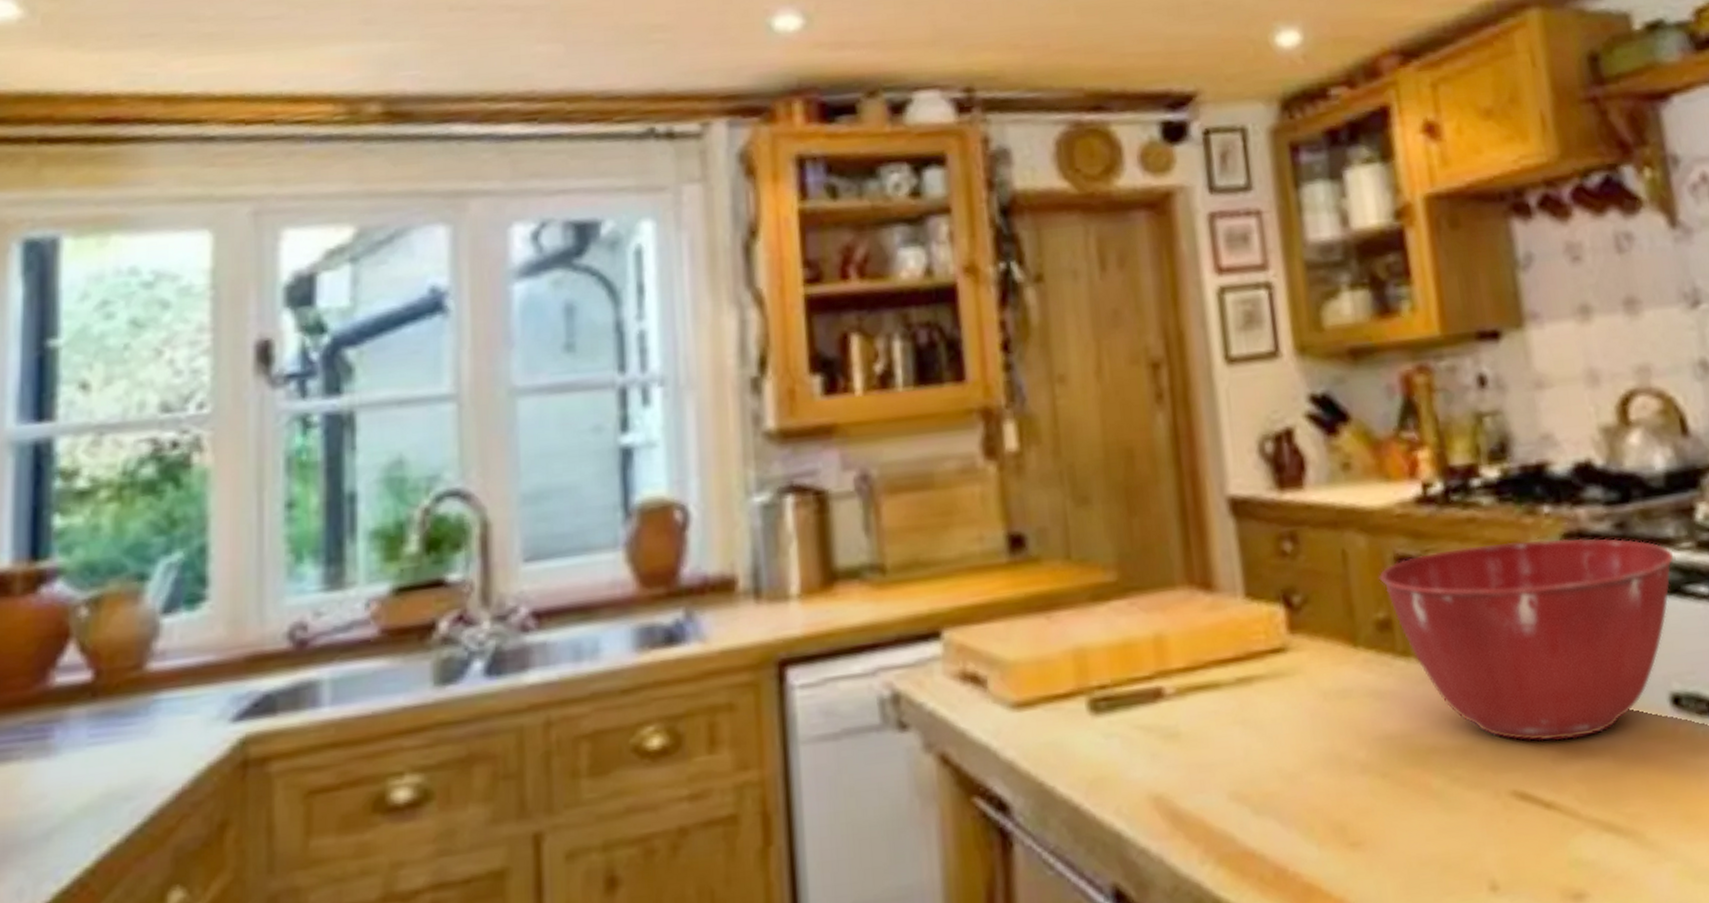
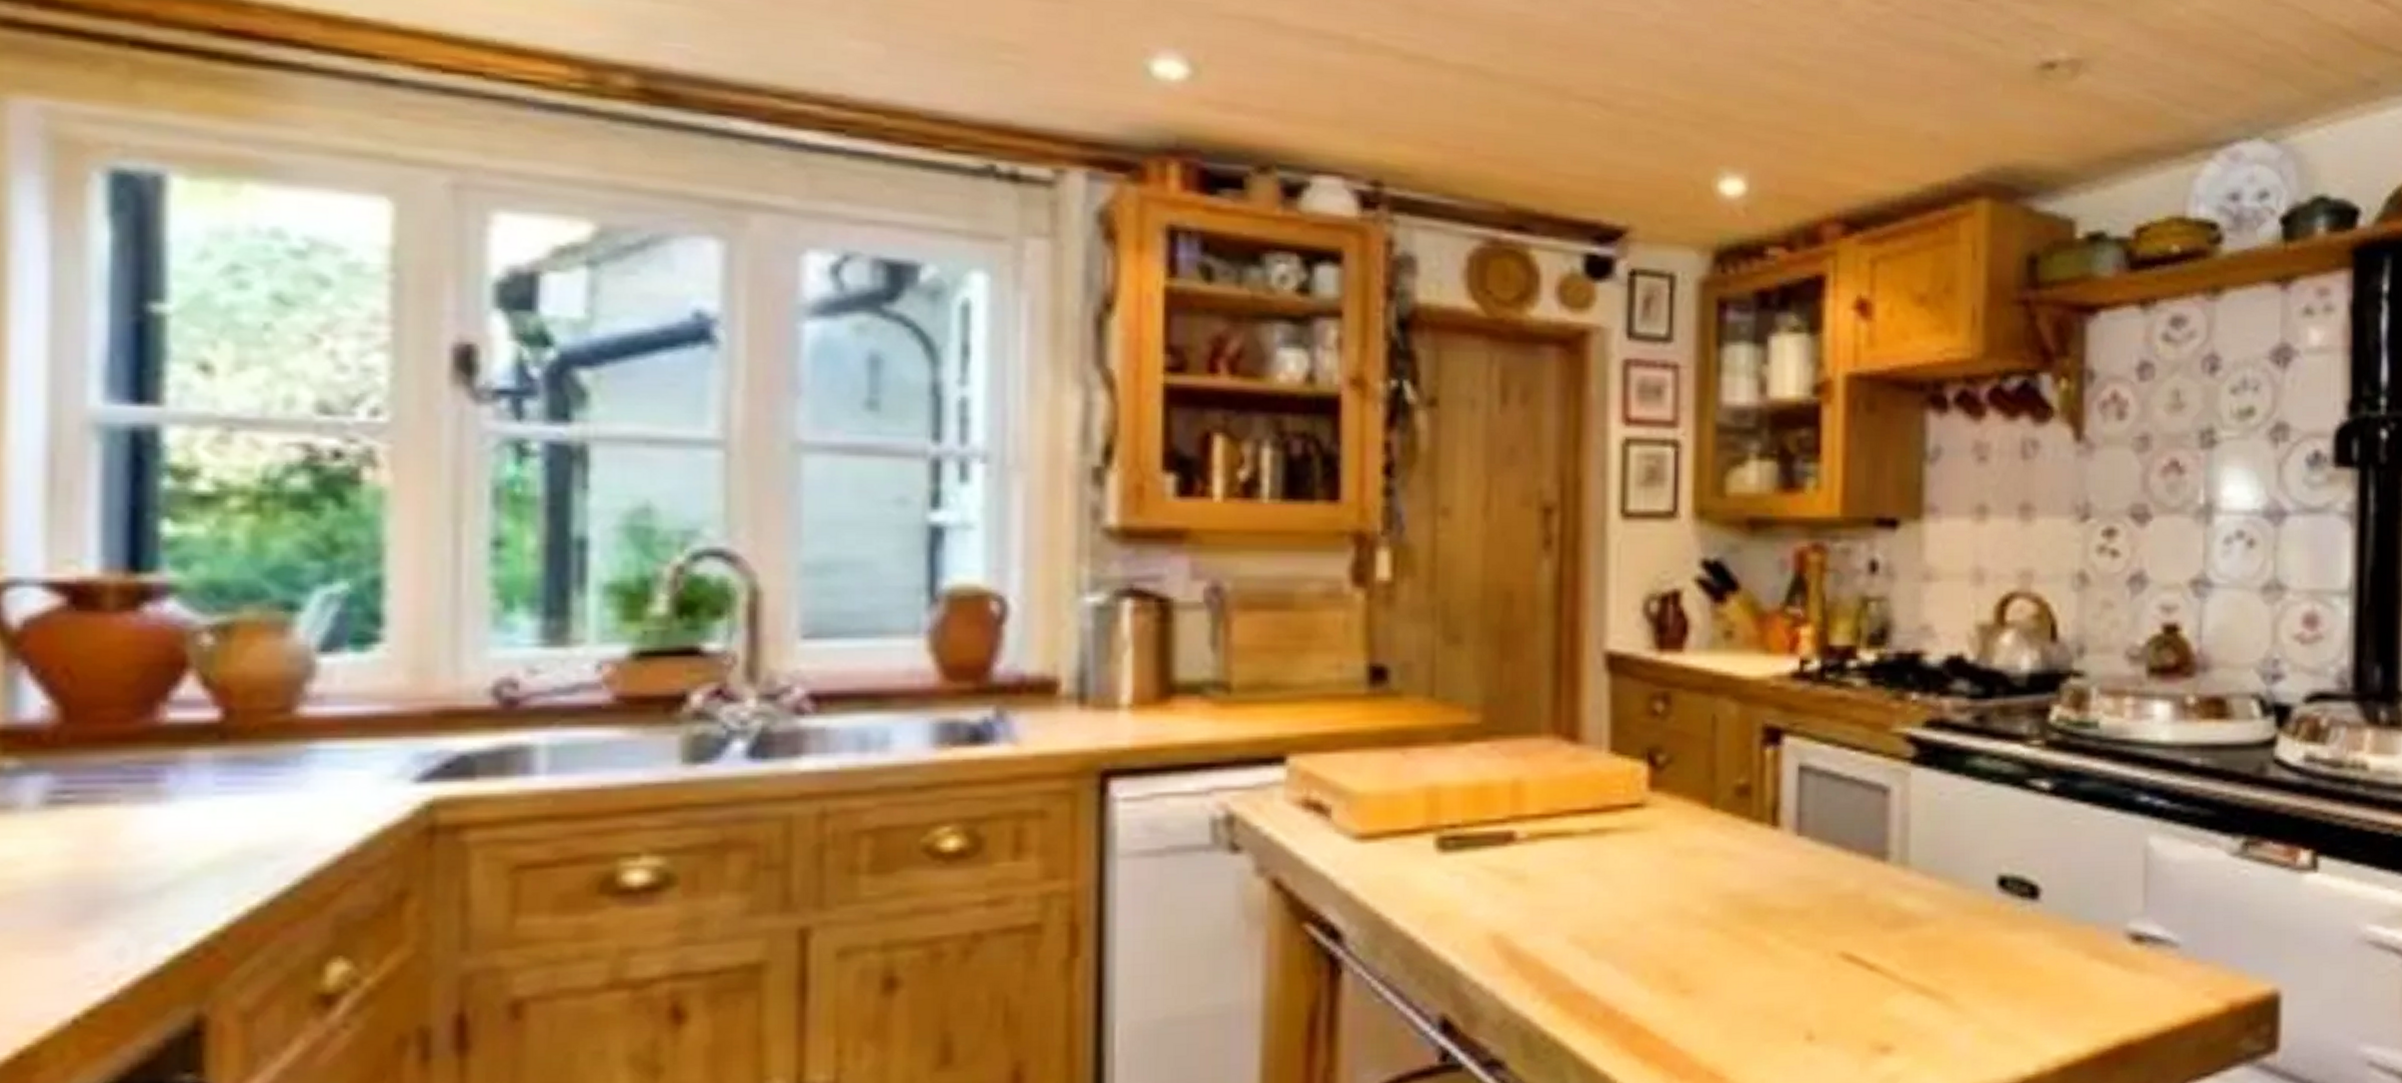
mixing bowl: present [1378,538,1674,741] -> none [1745,723,2024,910]

